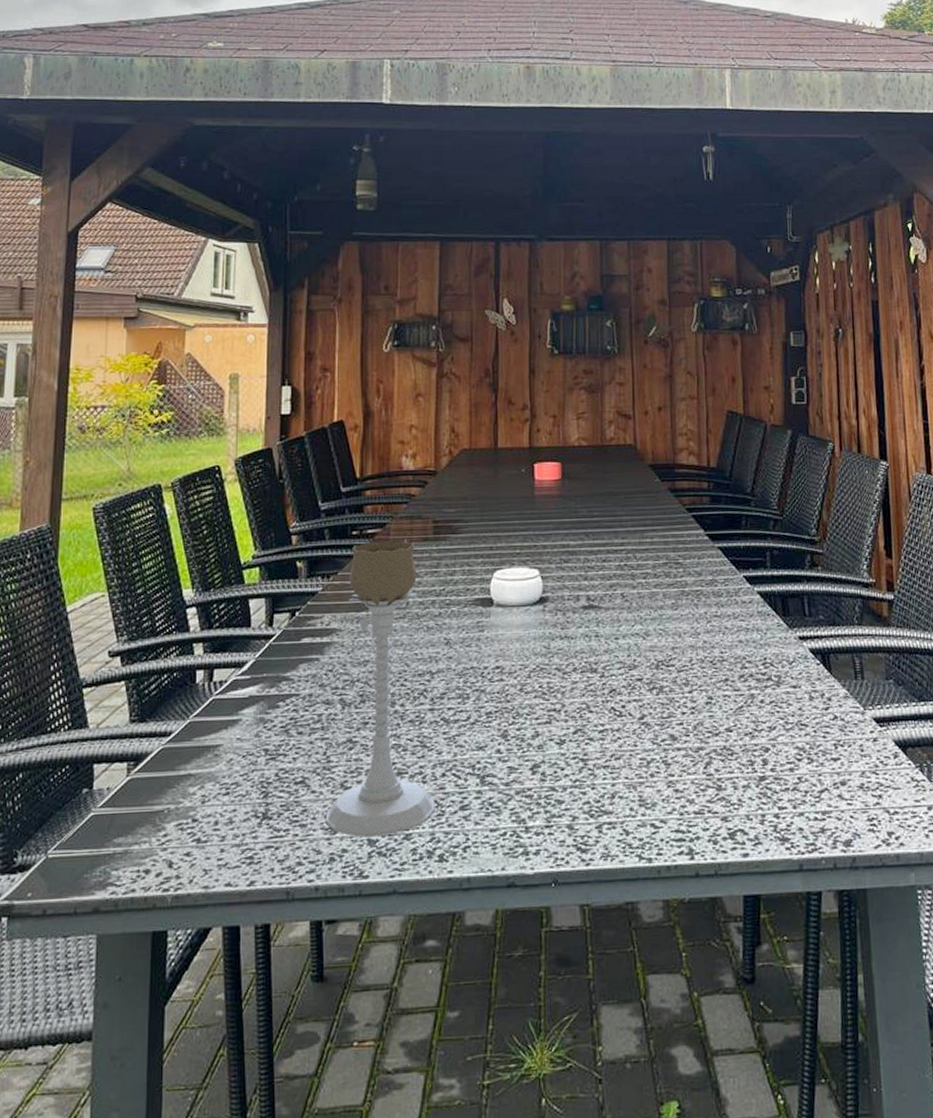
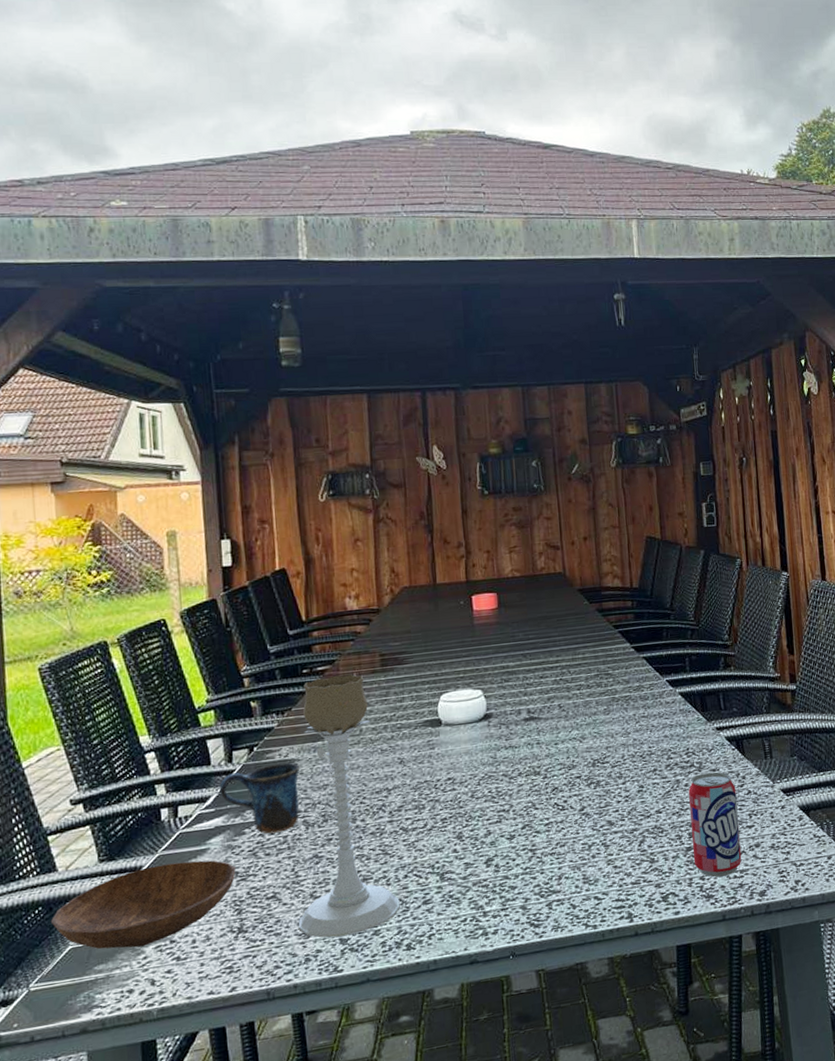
bowl: none [75,731,266,823] -> present [50,860,236,949]
mug: none [257,632,342,710] -> present [219,762,300,834]
beverage can: none [764,689,824,818] -> present [688,772,742,878]

